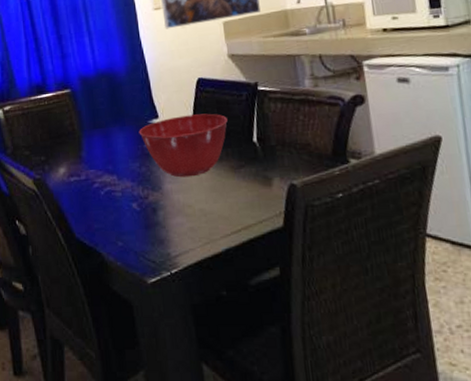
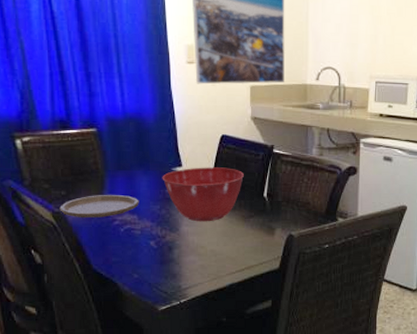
plate: none [40,155,118,183] -> present [59,194,139,218]

